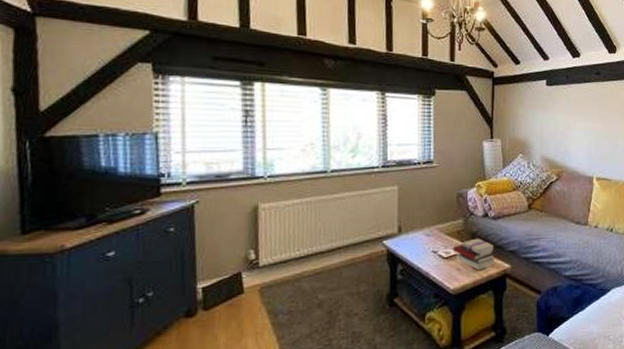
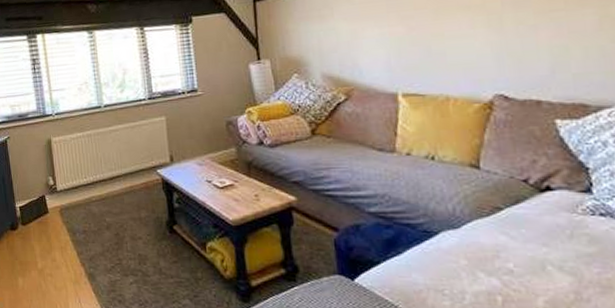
books: present [453,238,495,271] -> none [228,167,278,202]

